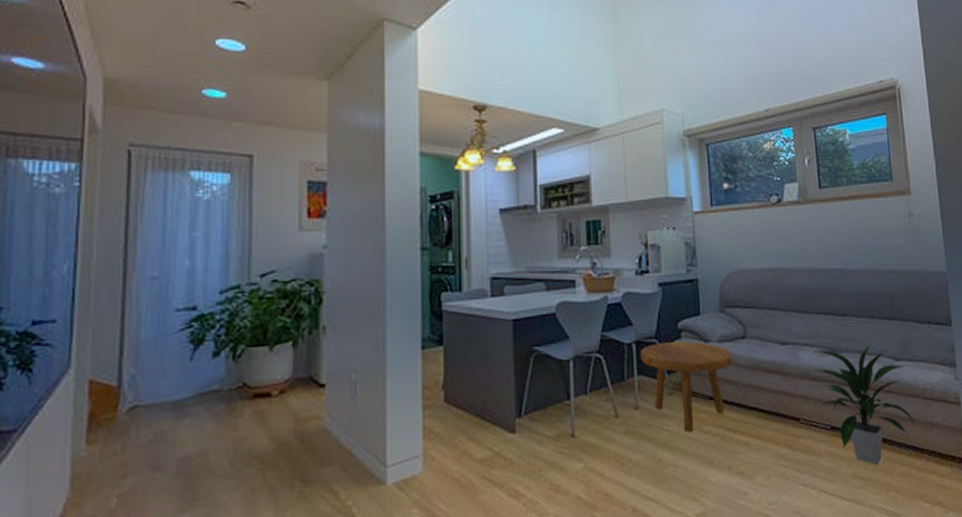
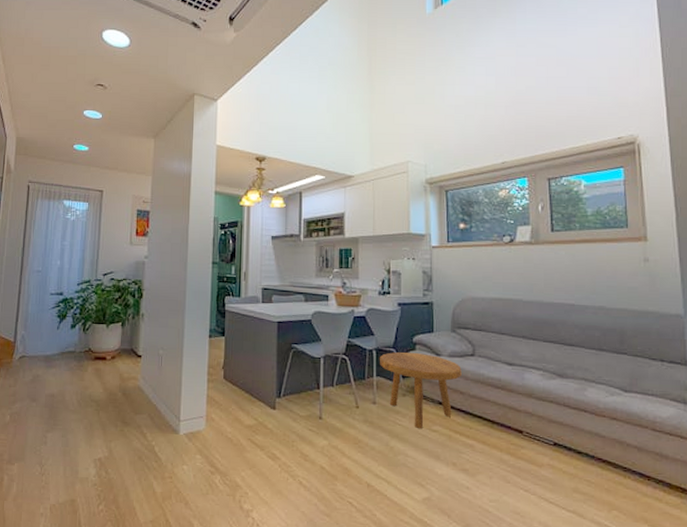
indoor plant: present [814,344,918,465] -> none [539,372,645,484]

